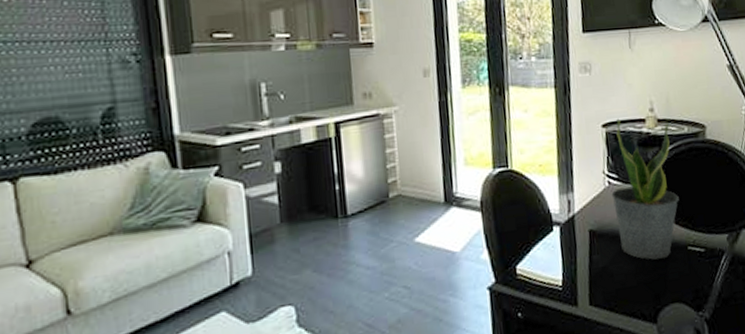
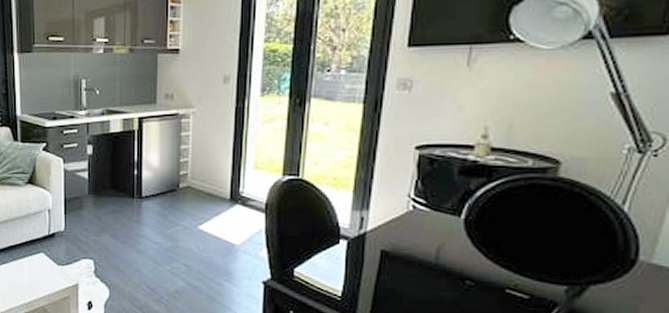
potted plant: present [611,118,679,260] -> none [414,141,506,295]

